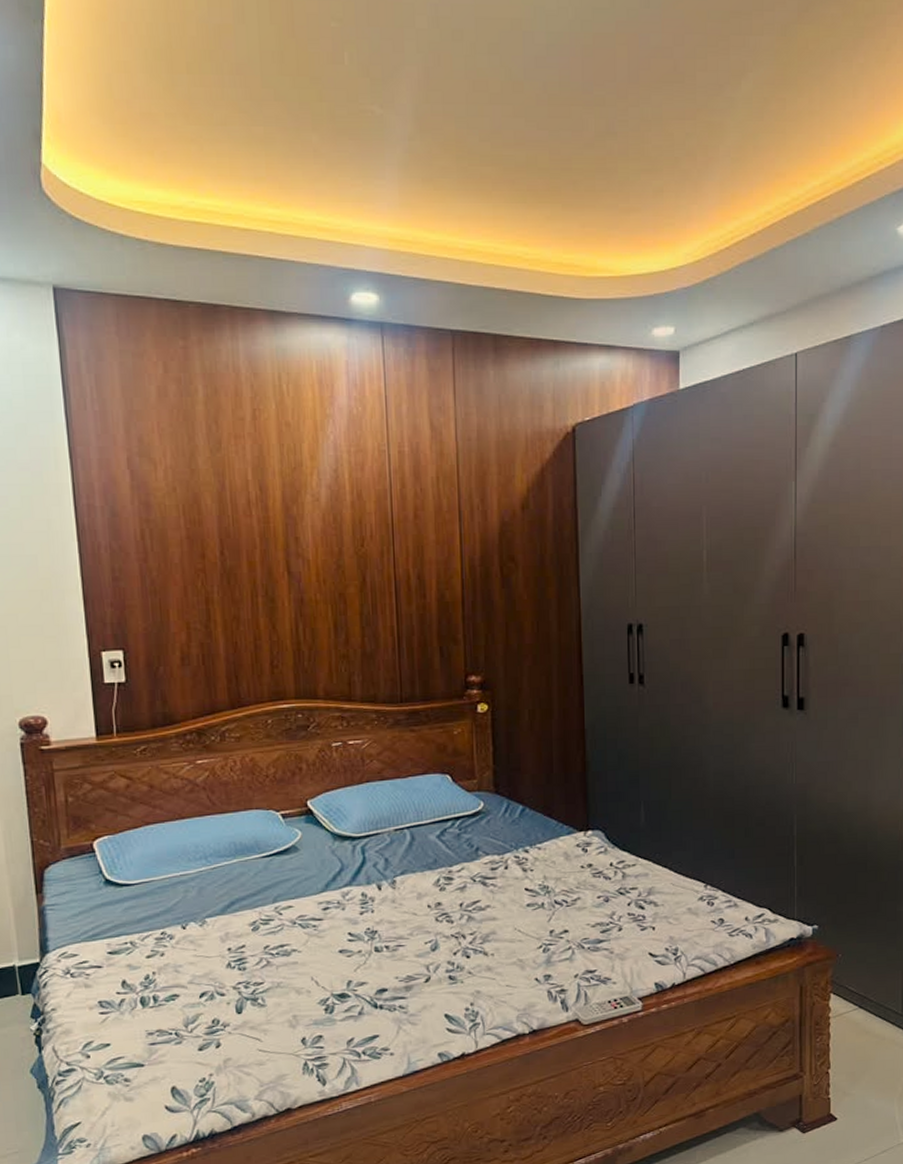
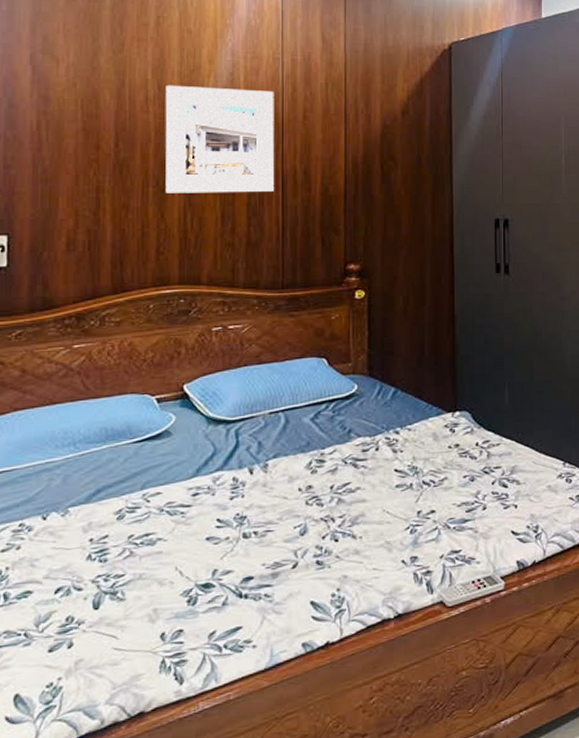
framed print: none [267,485,388,603] -> present [165,84,275,193]

